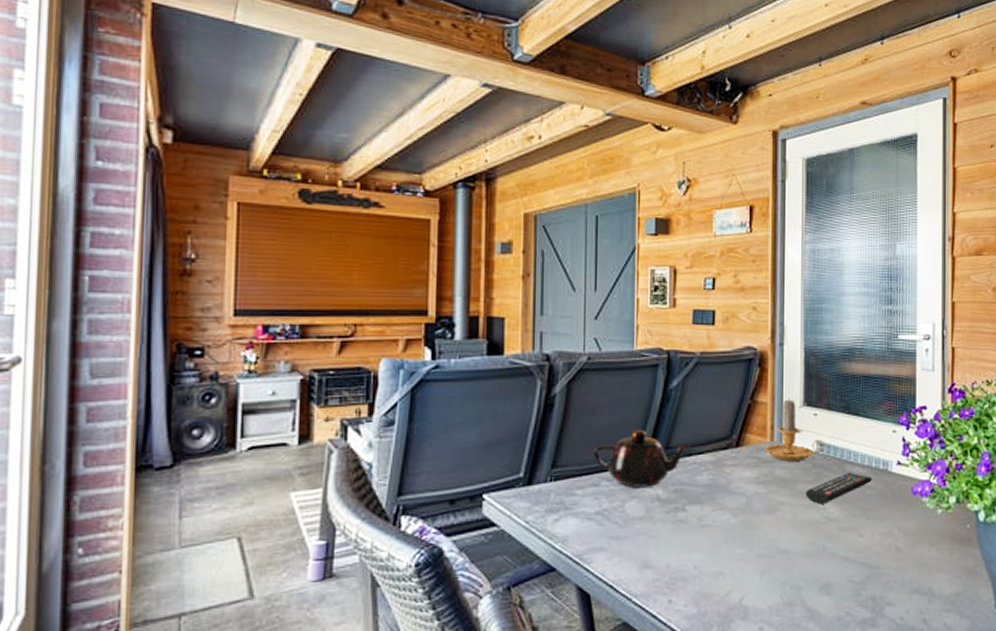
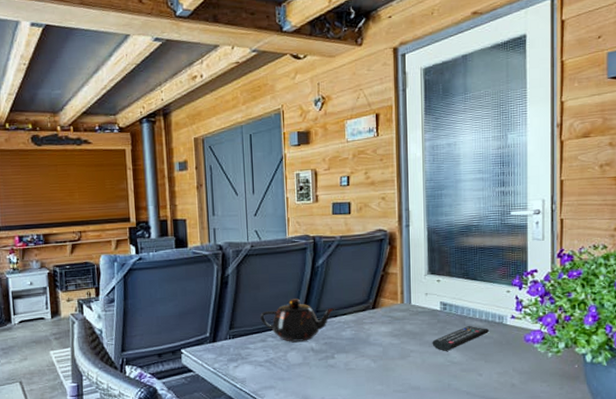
candle: present [765,398,825,462] -> none [396,268,448,319]

